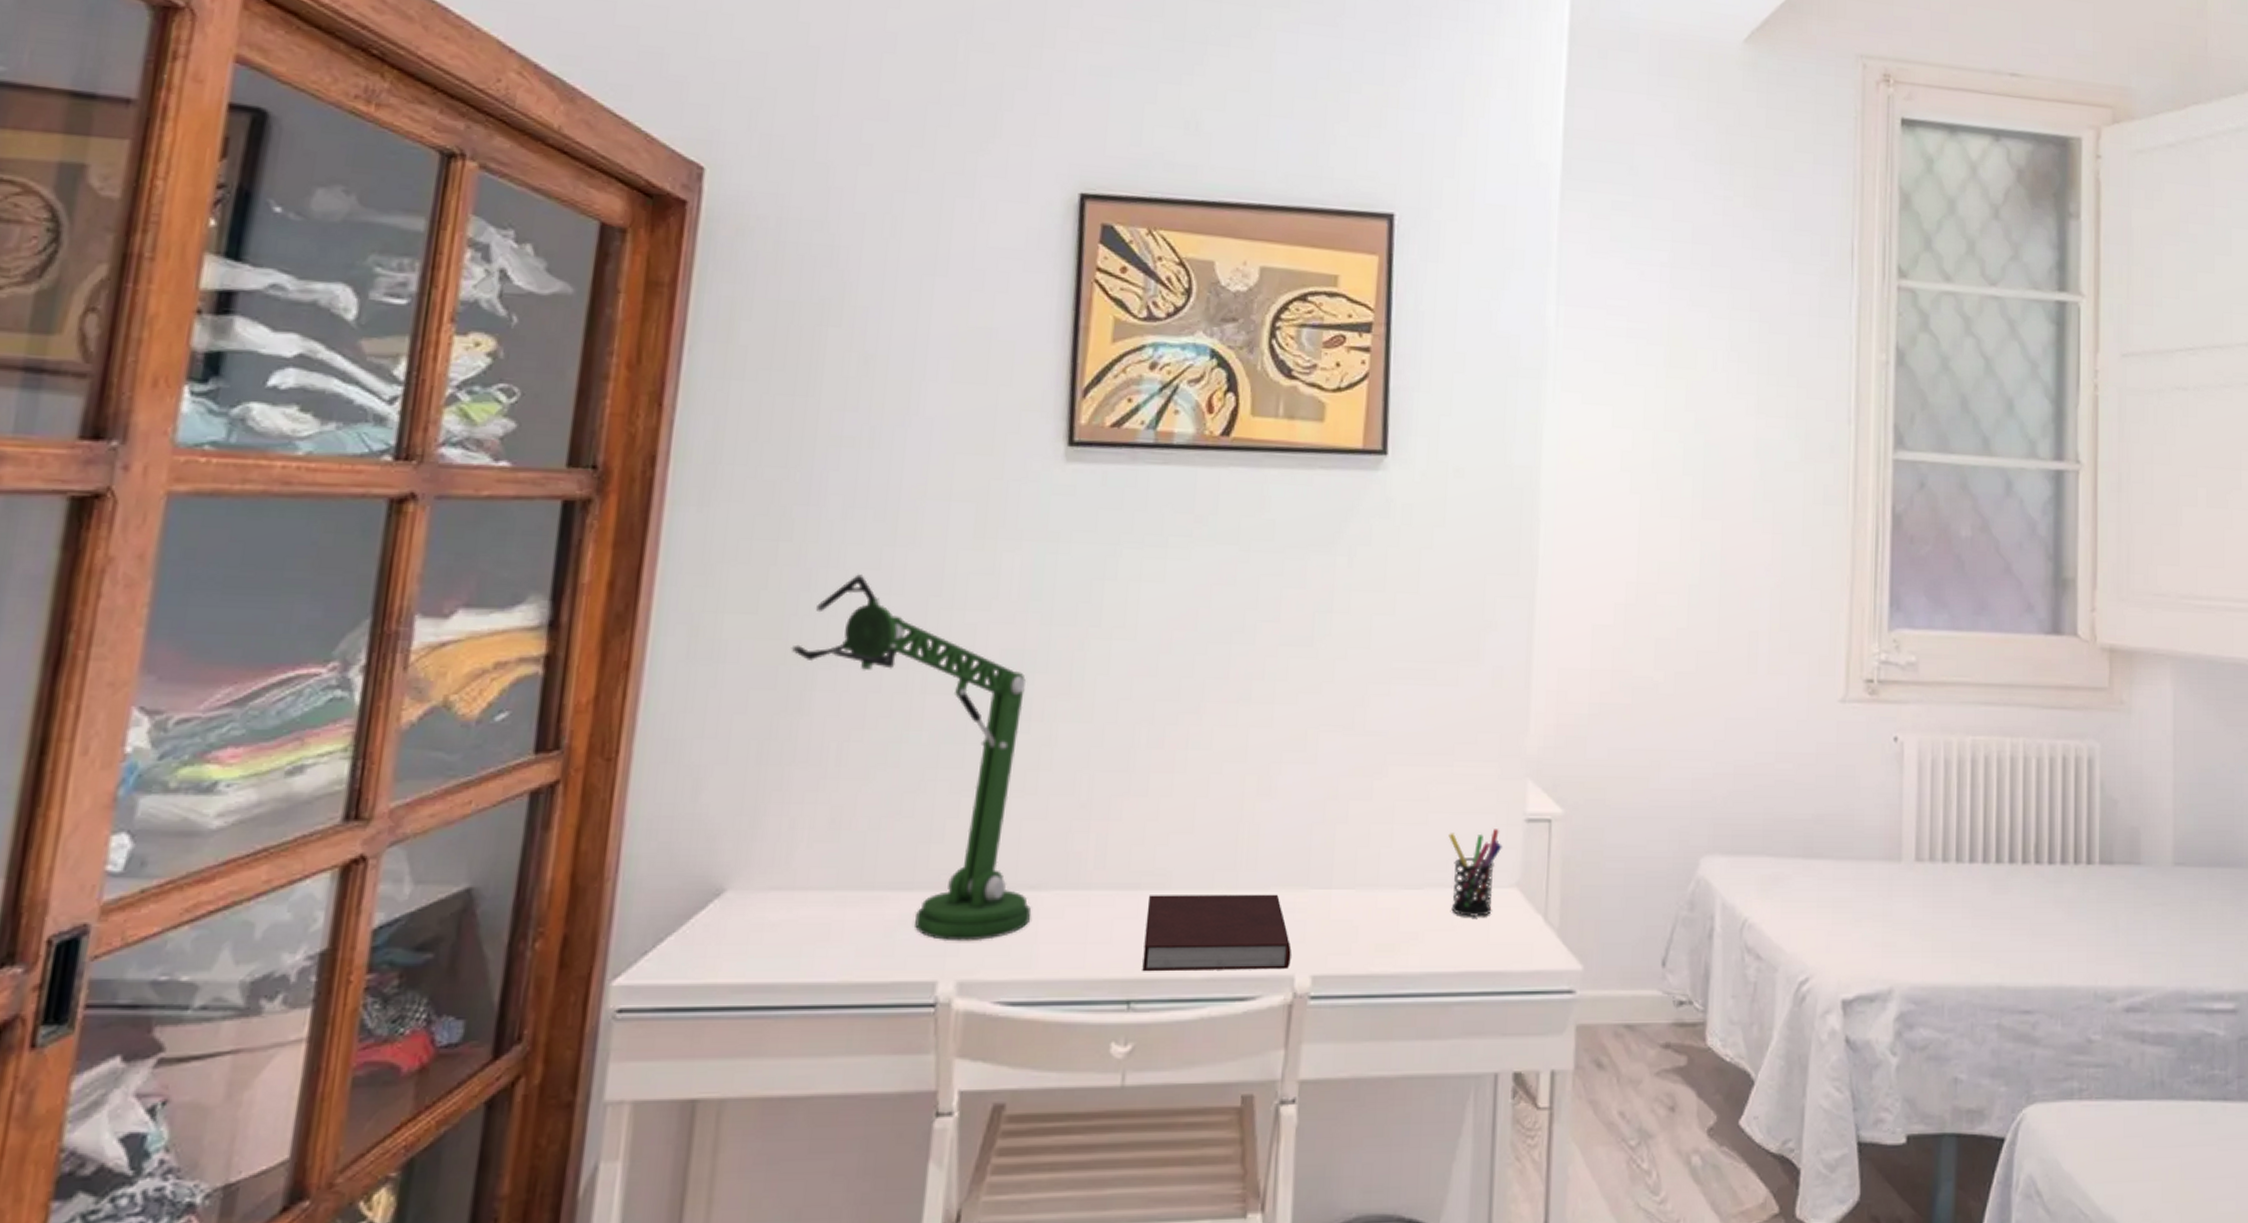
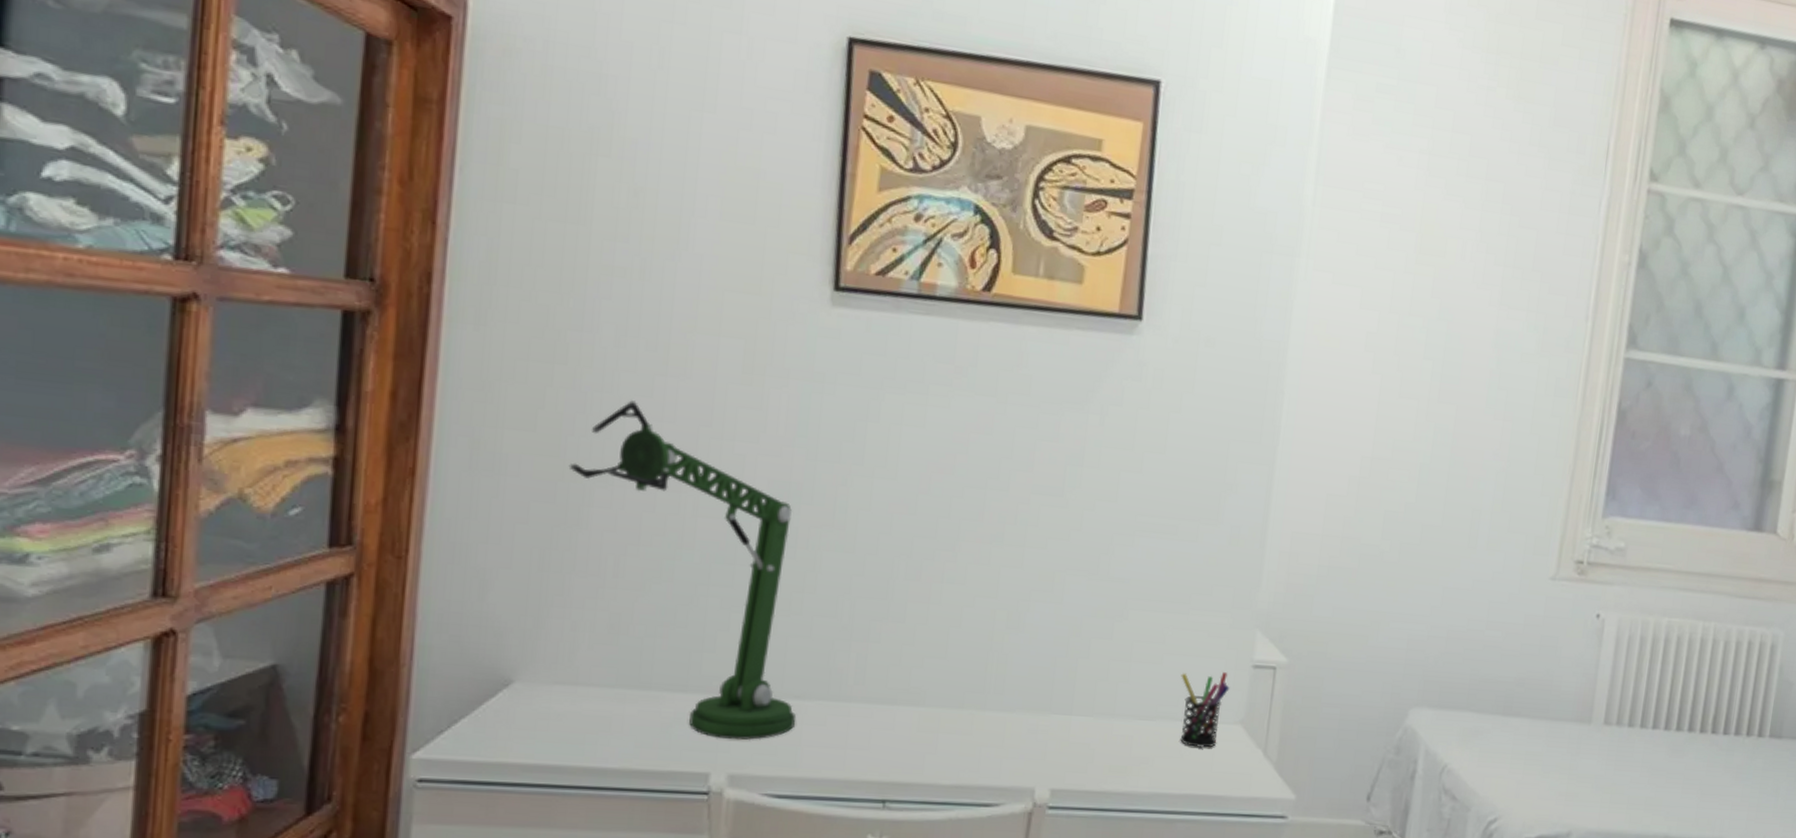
notebook: present [1142,894,1291,972] -> none [897,710,1033,782]

